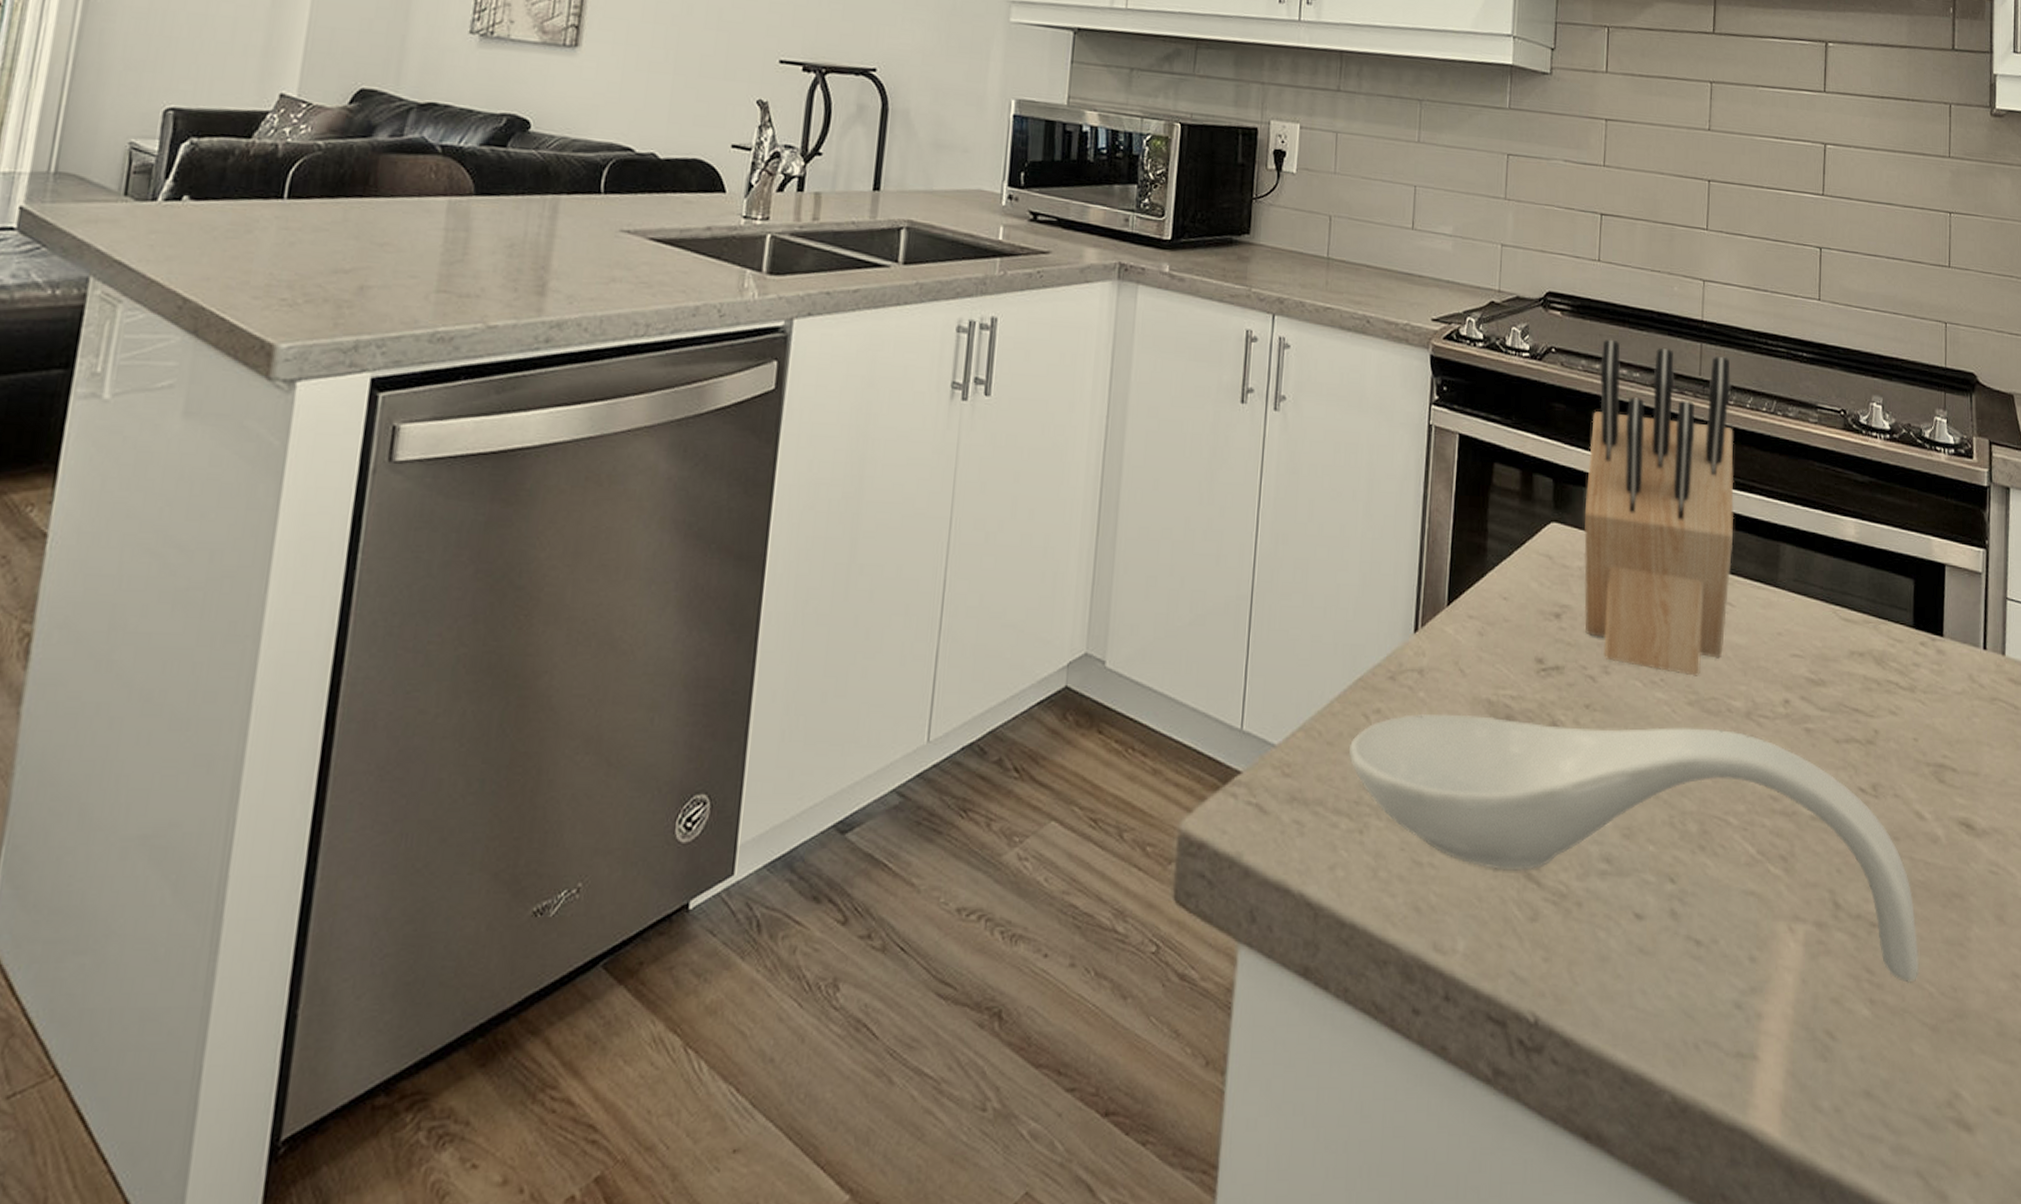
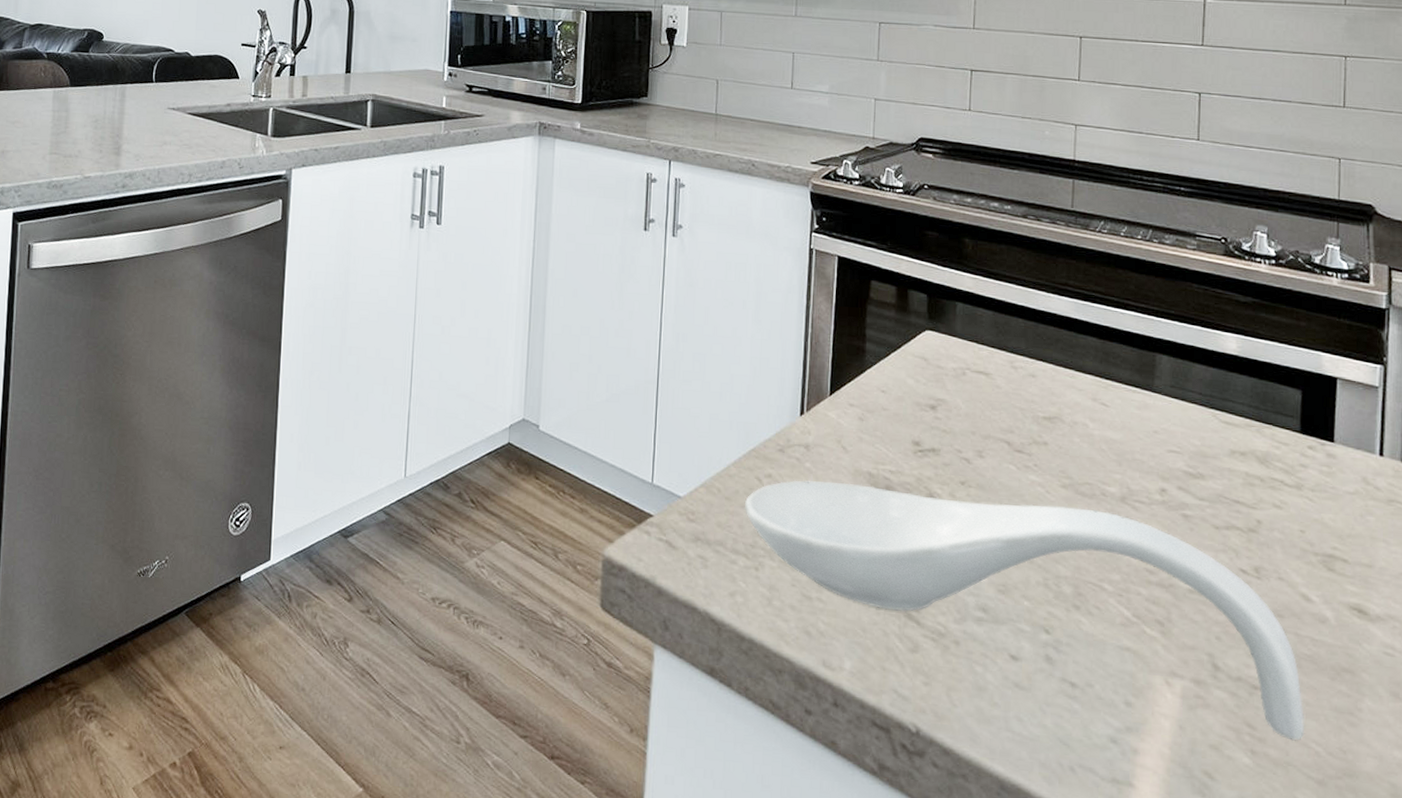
knife block: present [1583,340,1734,676] -> none [957,178,1108,464]

